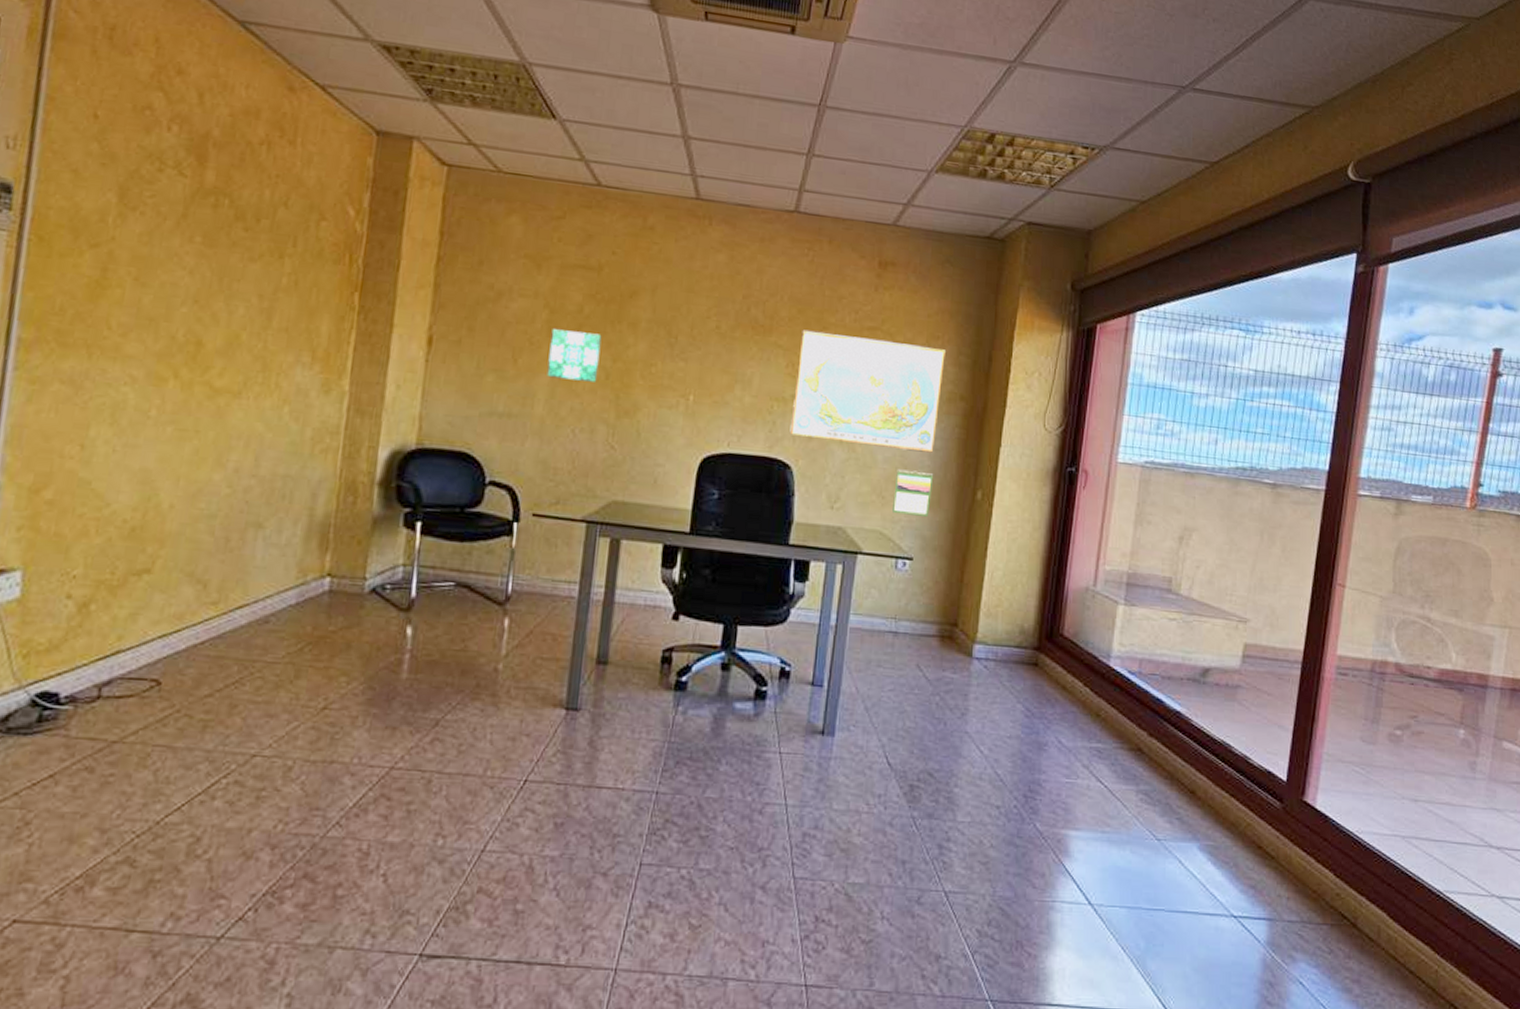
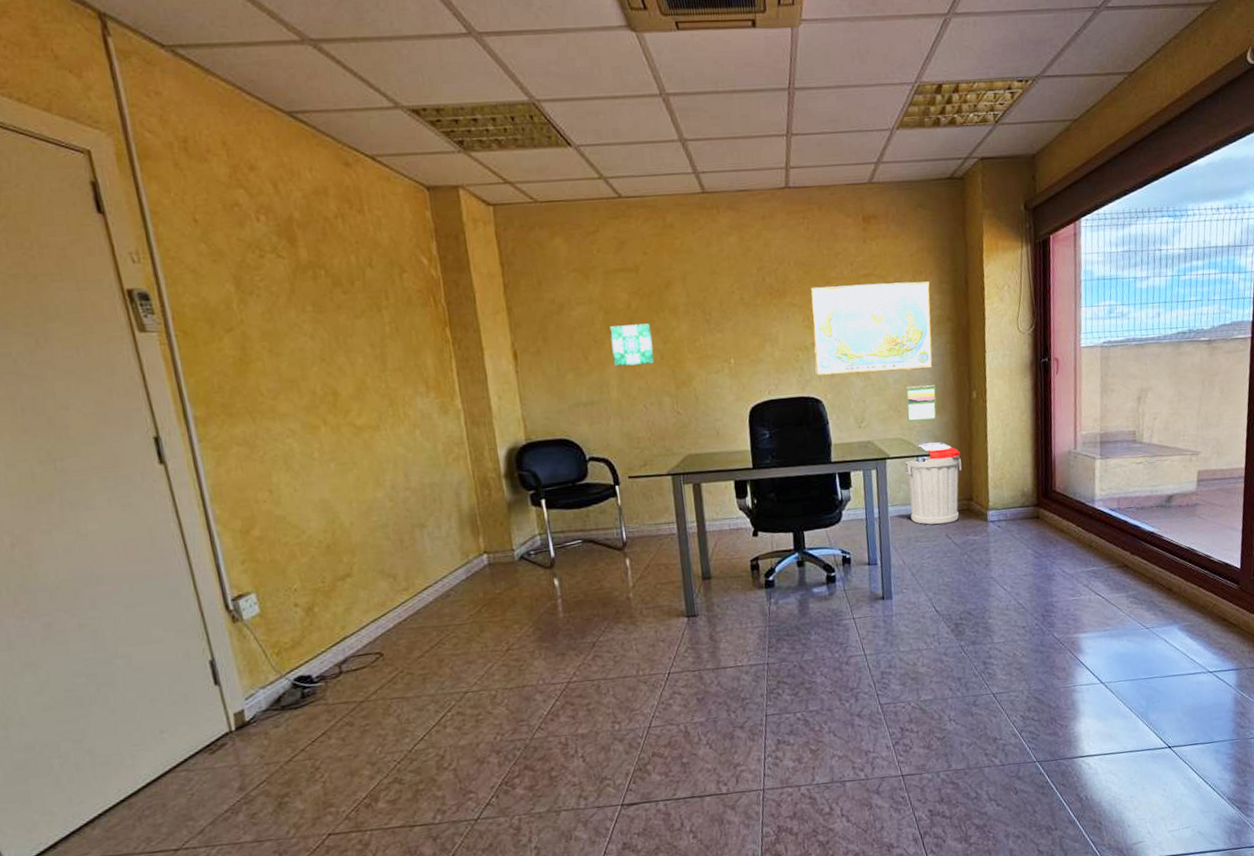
trash can: none [876,542,951,651] -> present [904,442,962,525]

